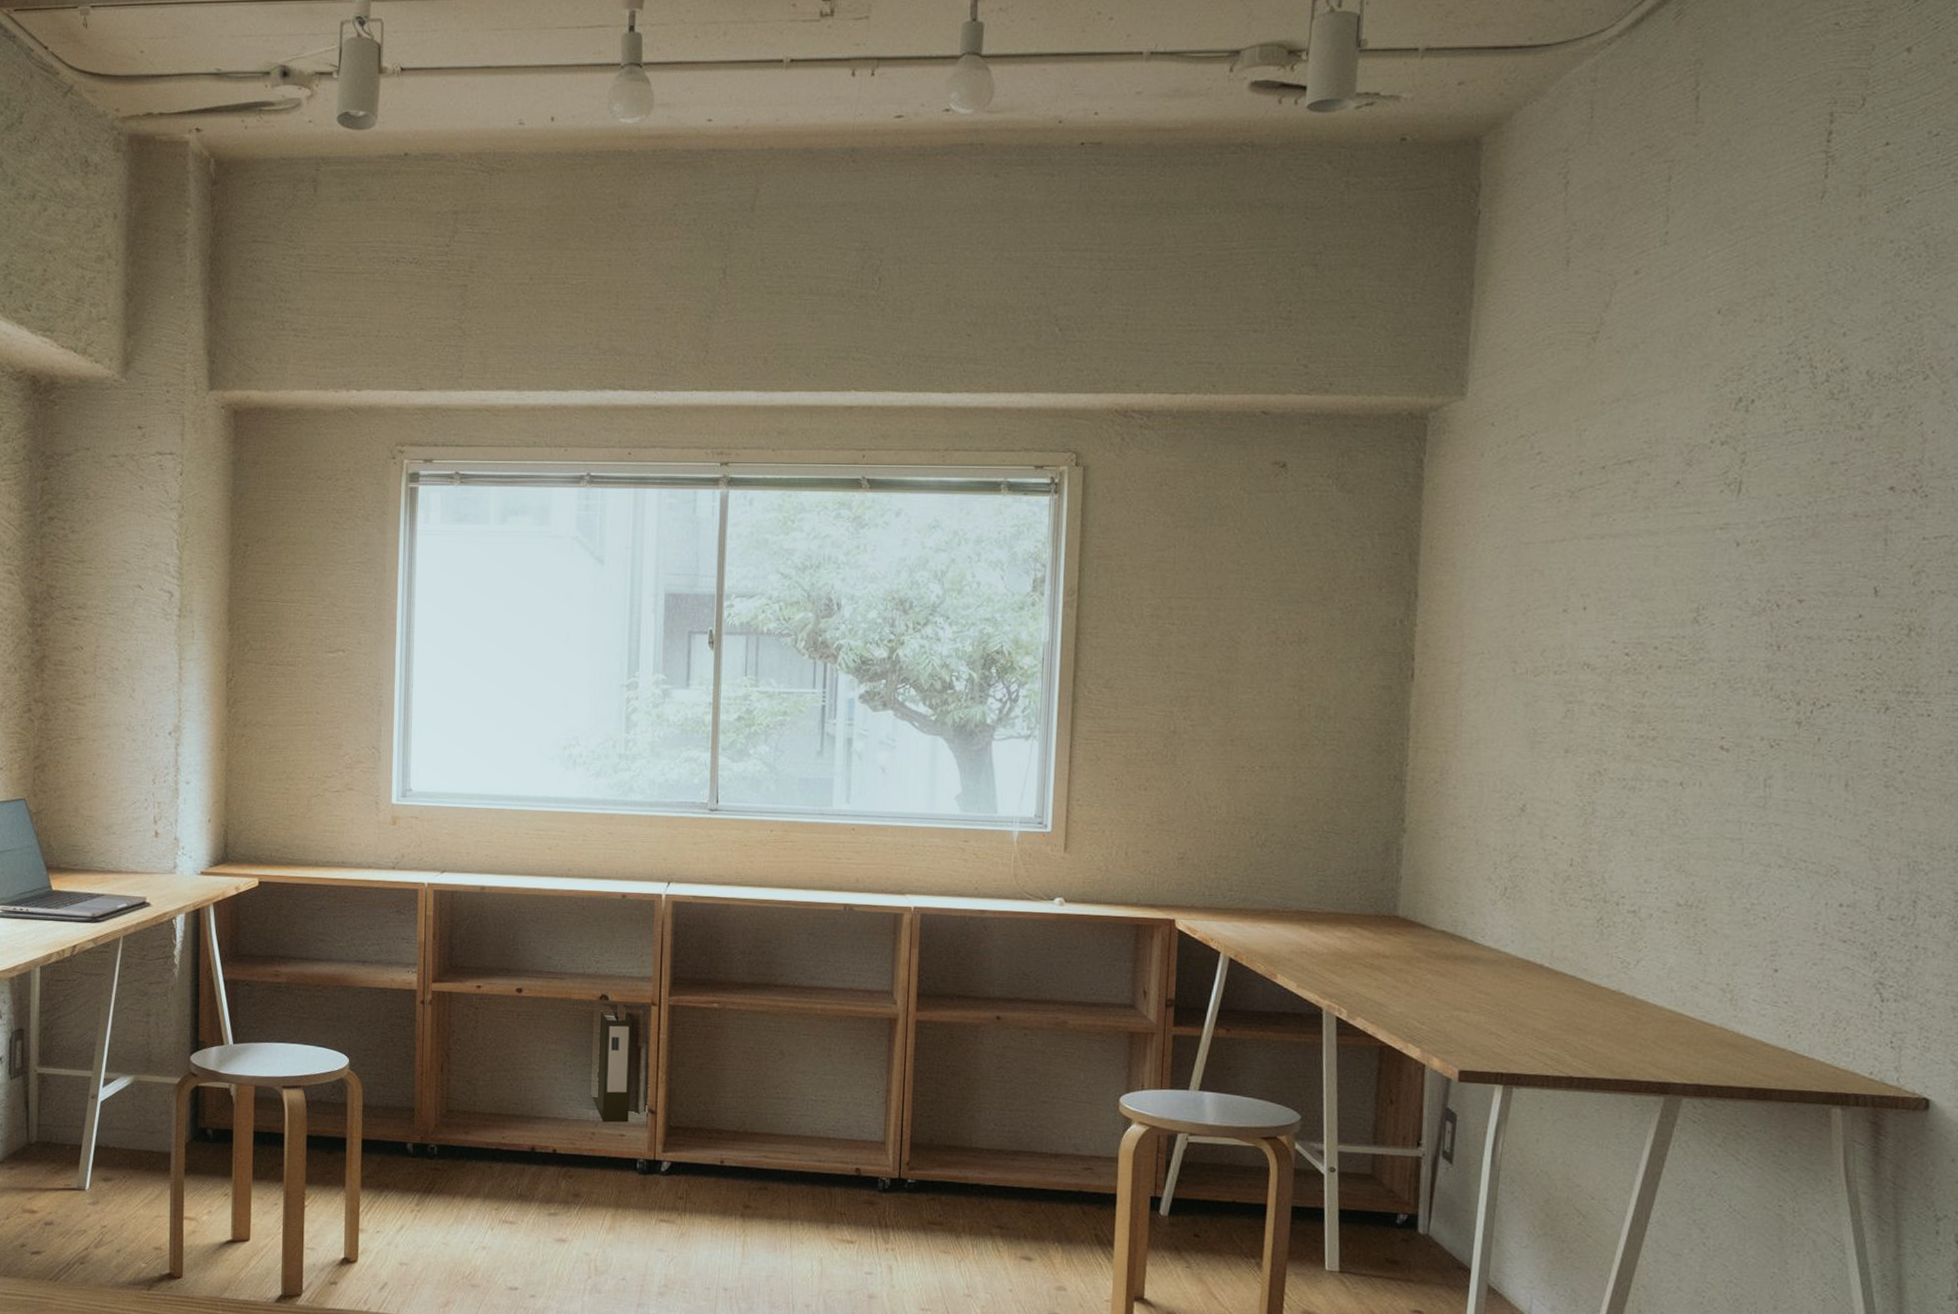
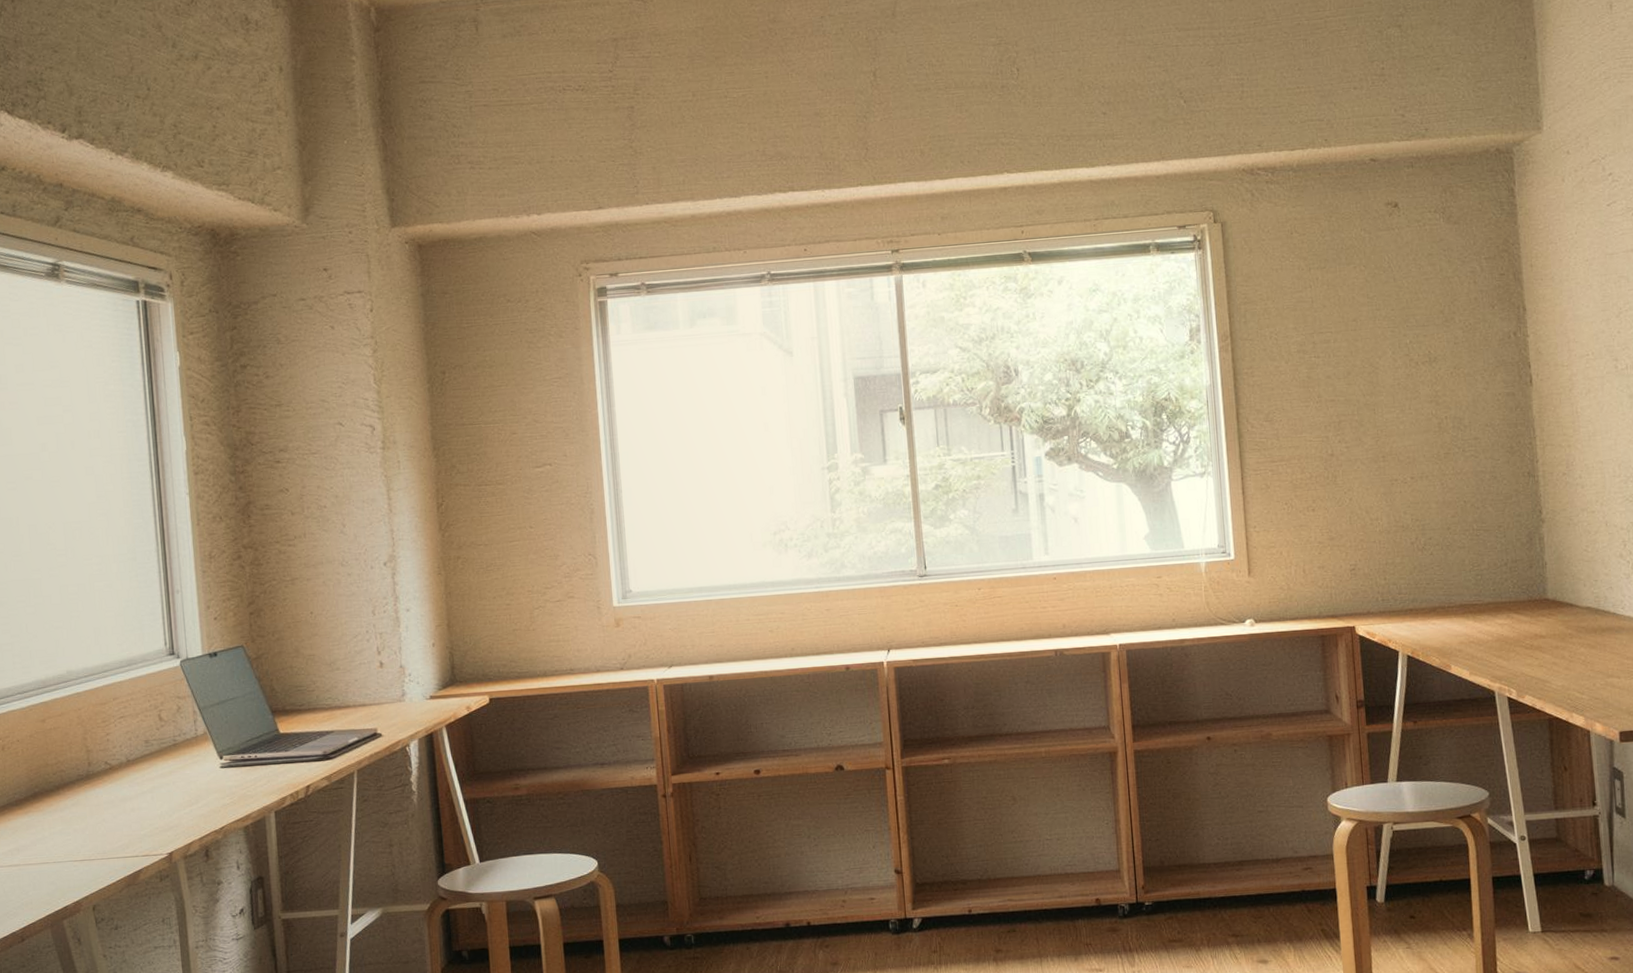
binder: present [592,1010,632,1123] -> none [838,777,877,889]

